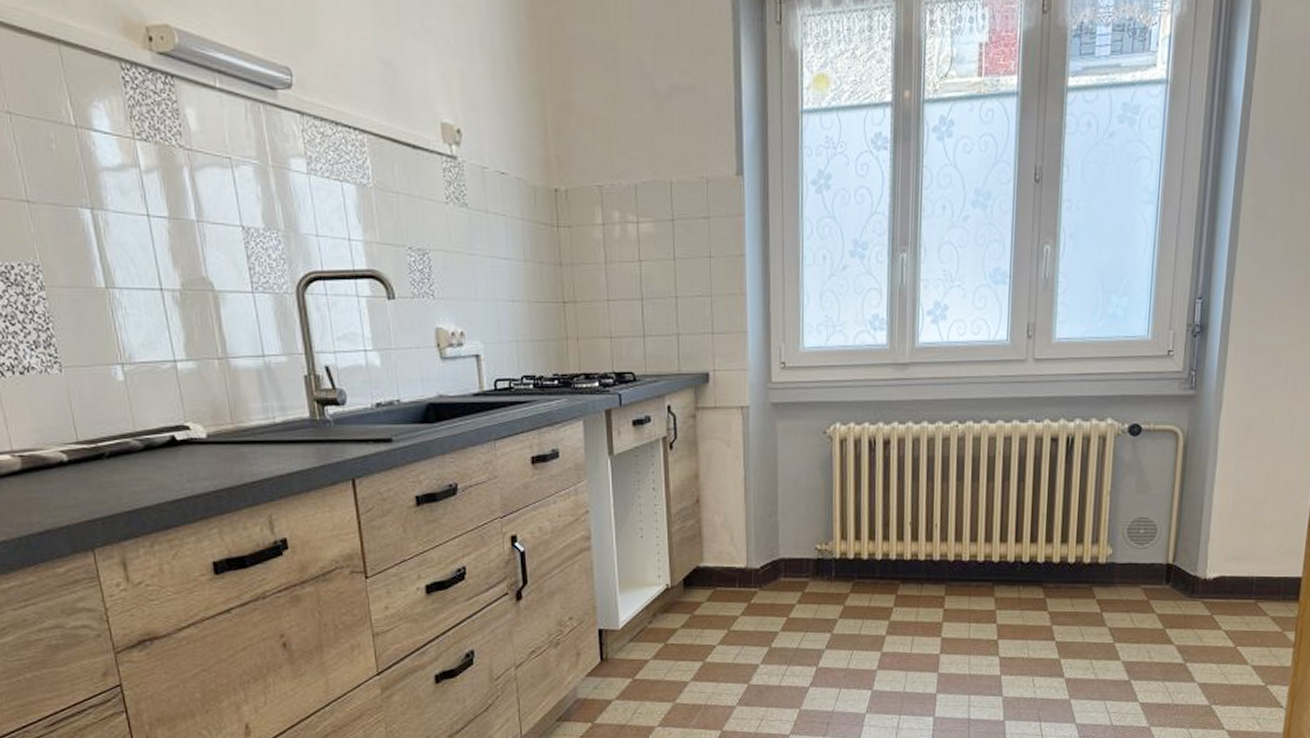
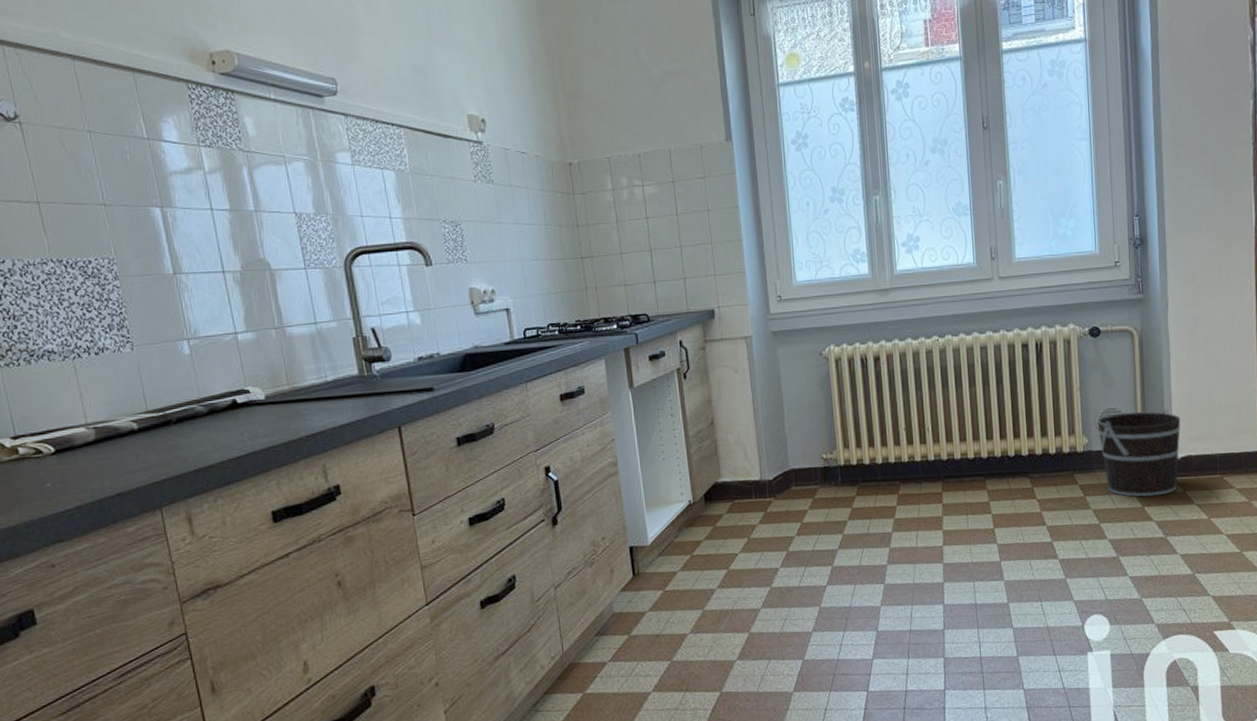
bucket: none [1125,522,1219,618] -> present [1097,408,1181,497]

